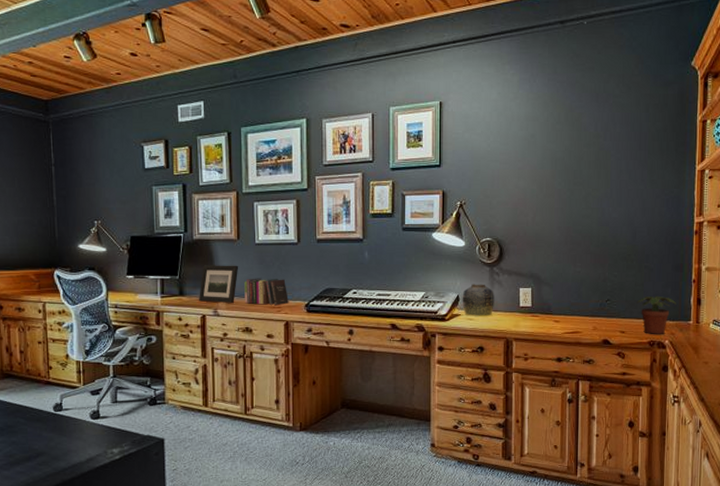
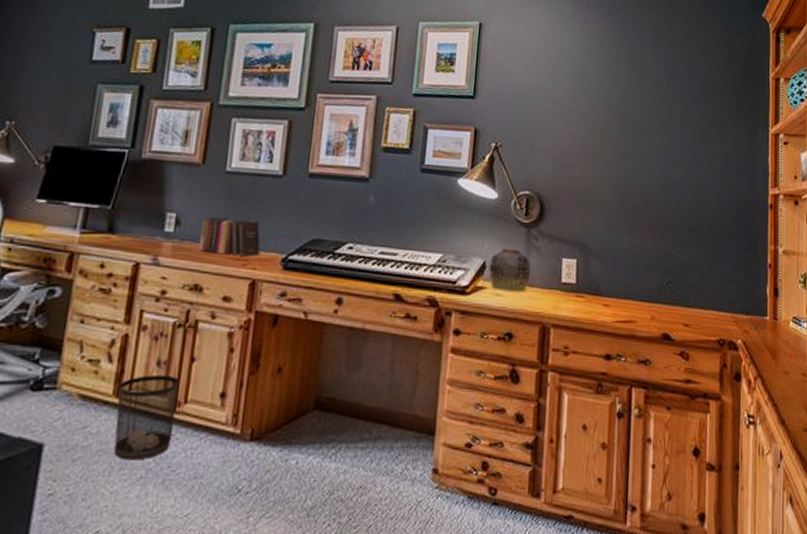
picture frame: present [199,265,239,304] -> none [134,194,199,250]
waste bin: none [205,390,247,446] -> present [113,374,180,460]
potted plant: present [636,295,677,334] -> none [703,280,751,331]

